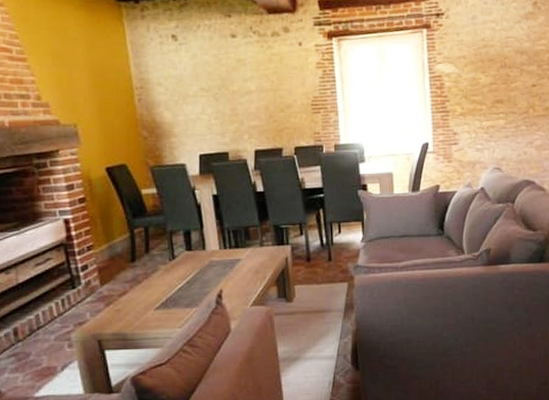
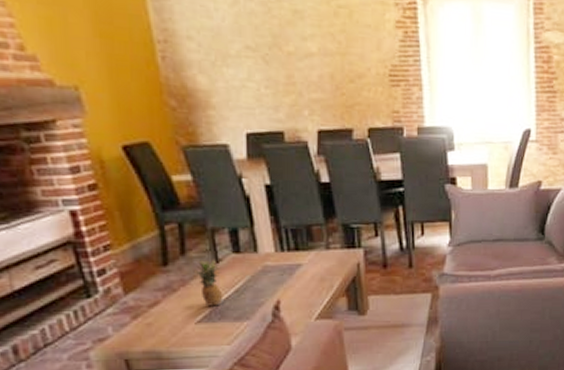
fruit: none [154,257,177,295] -> present [193,260,223,306]

